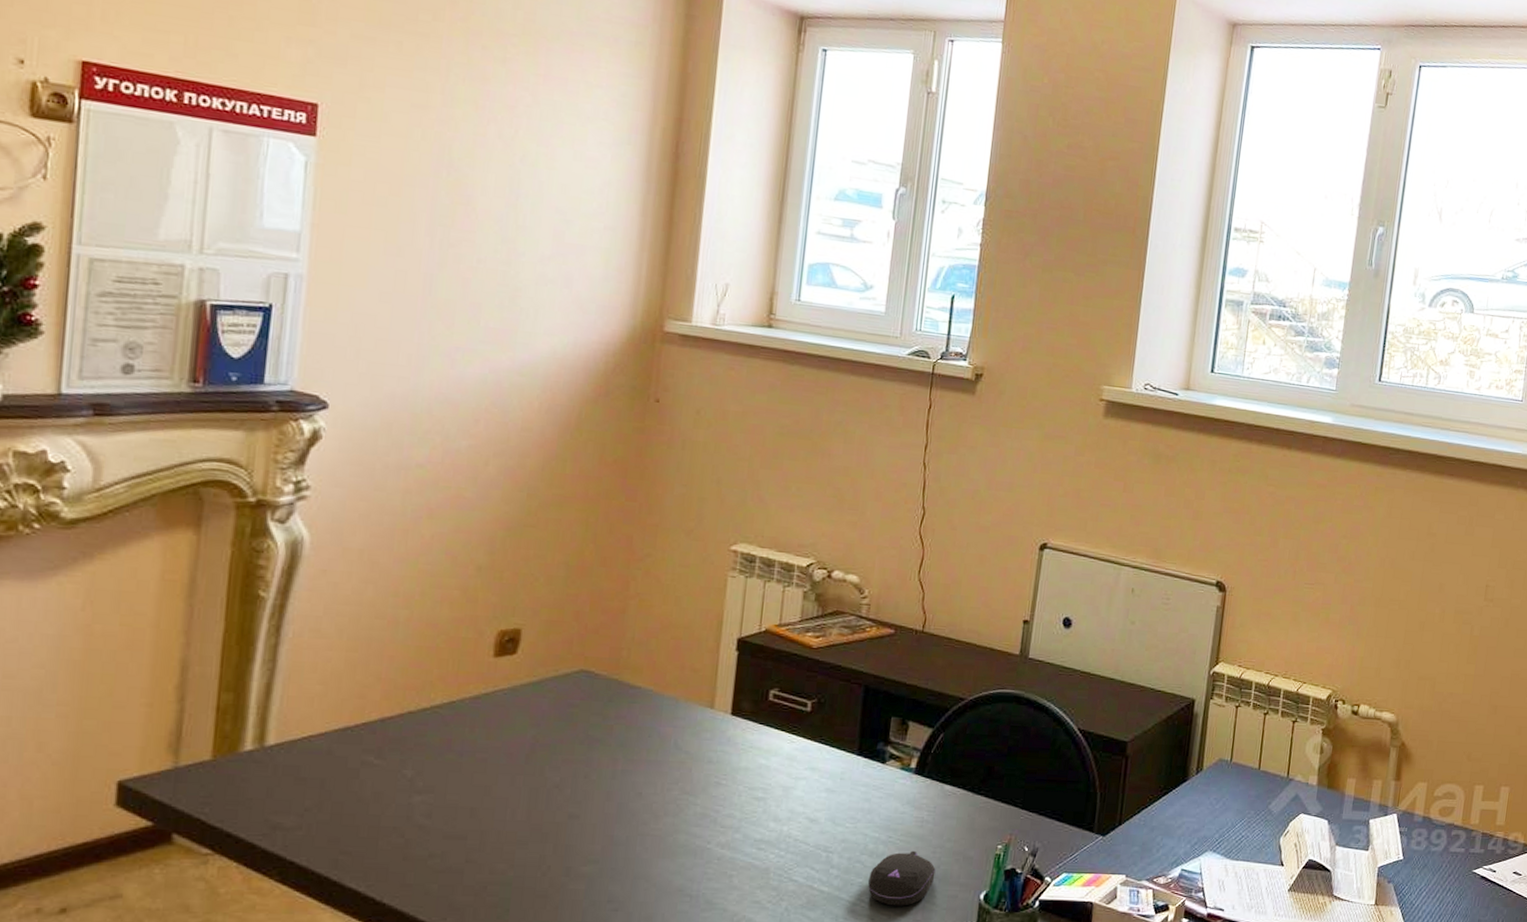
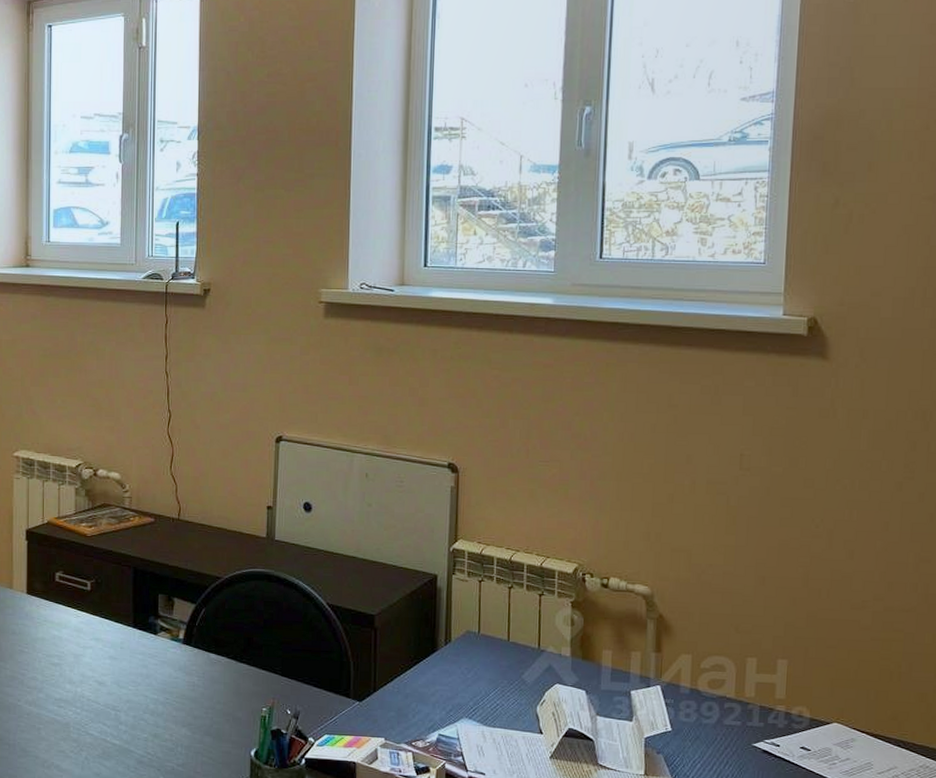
computer mouse: present [868,850,936,906] -> none [153,711,209,759]

